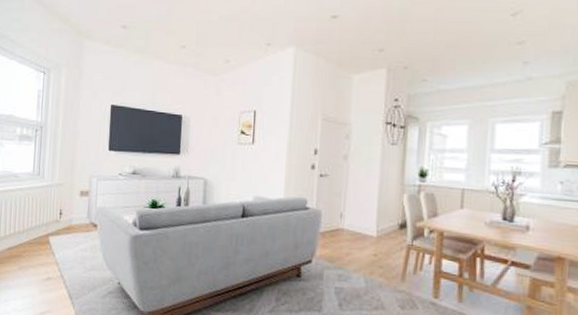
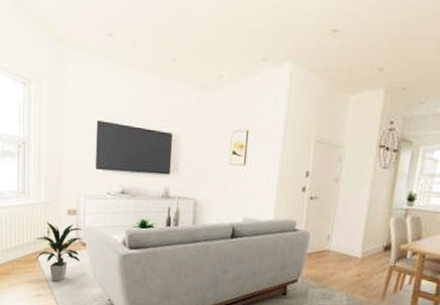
indoor plant: none [46,203,95,264] -> present [35,222,83,282]

